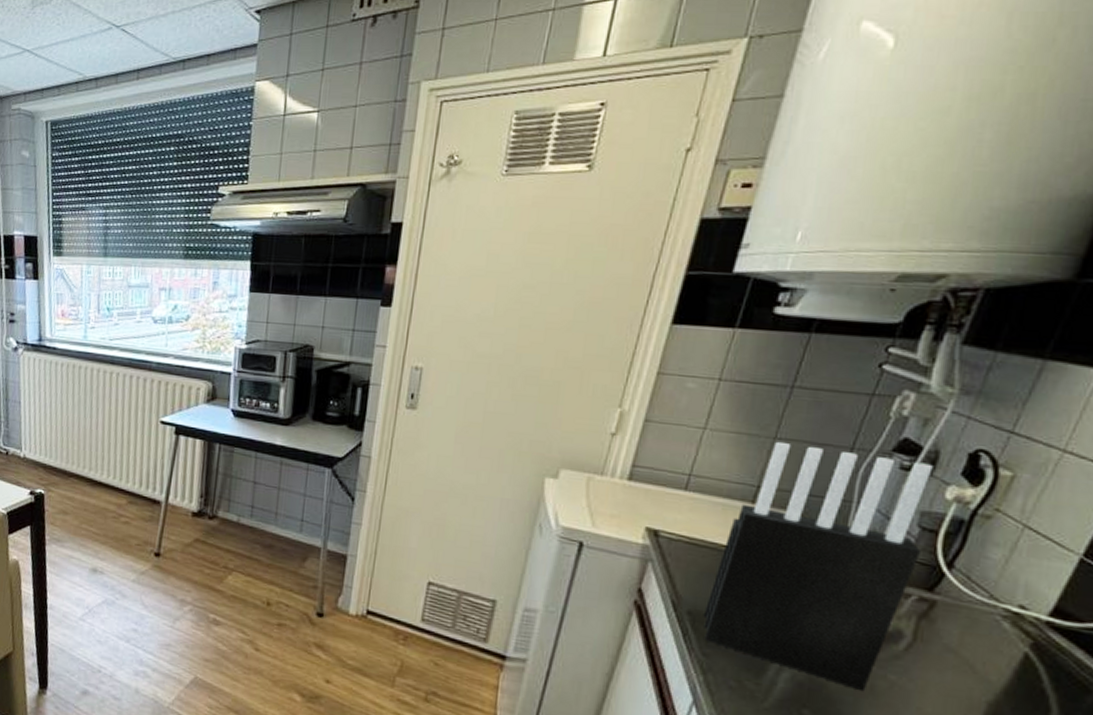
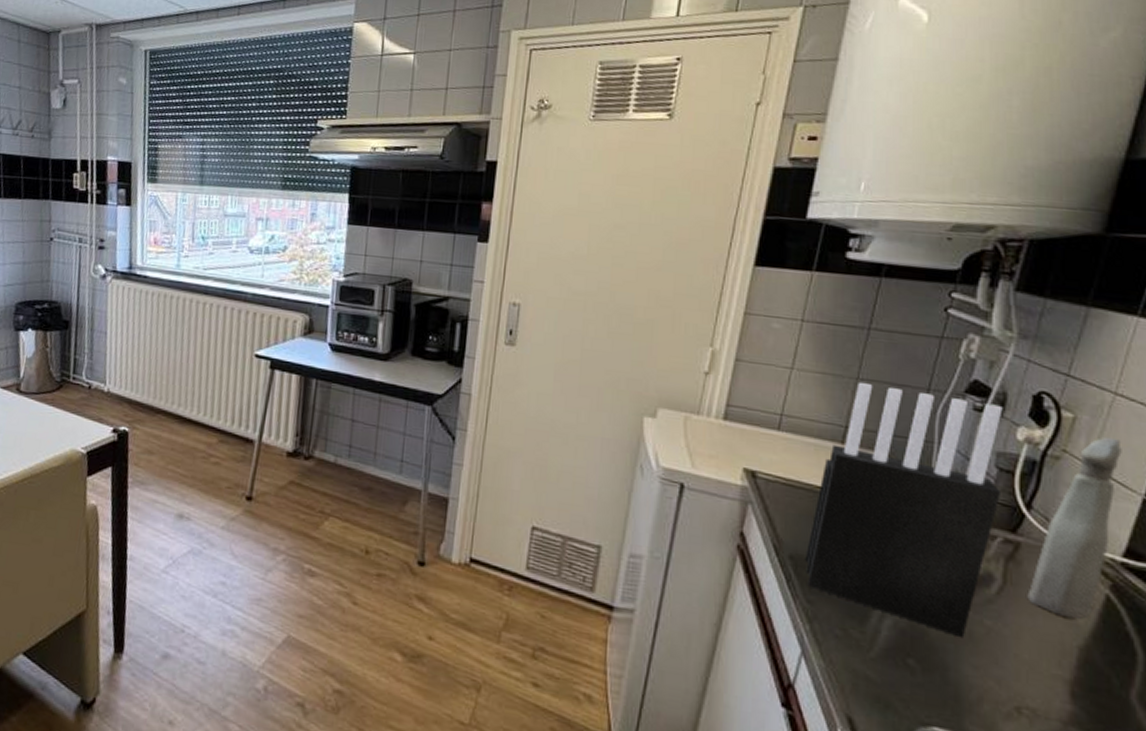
spray bottle: none [937,495,1063,675] -> present [1027,436,1122,619]

